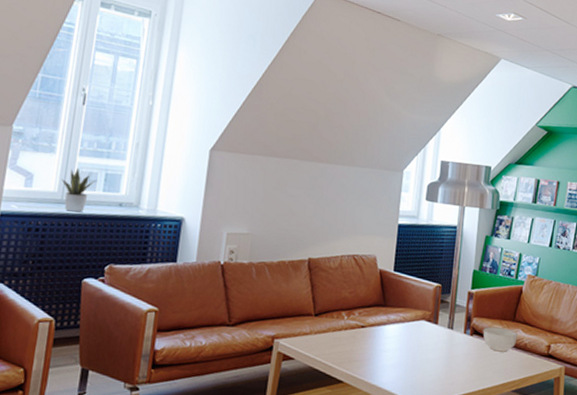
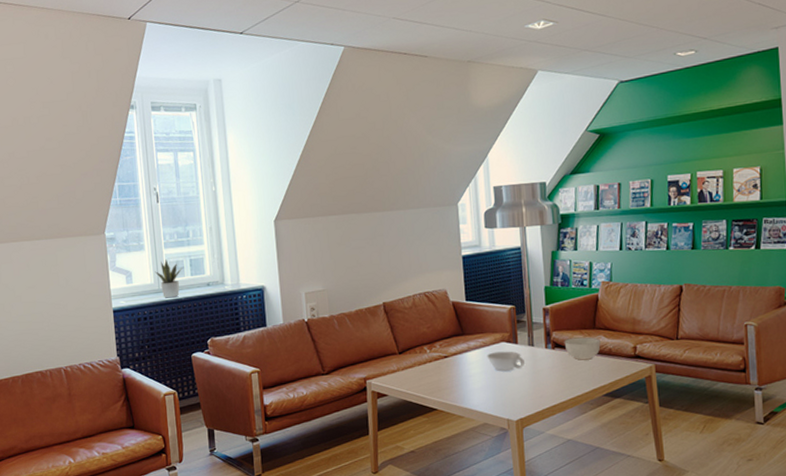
cup: none [404,329,442,352] -> present [487,351,526,372]

